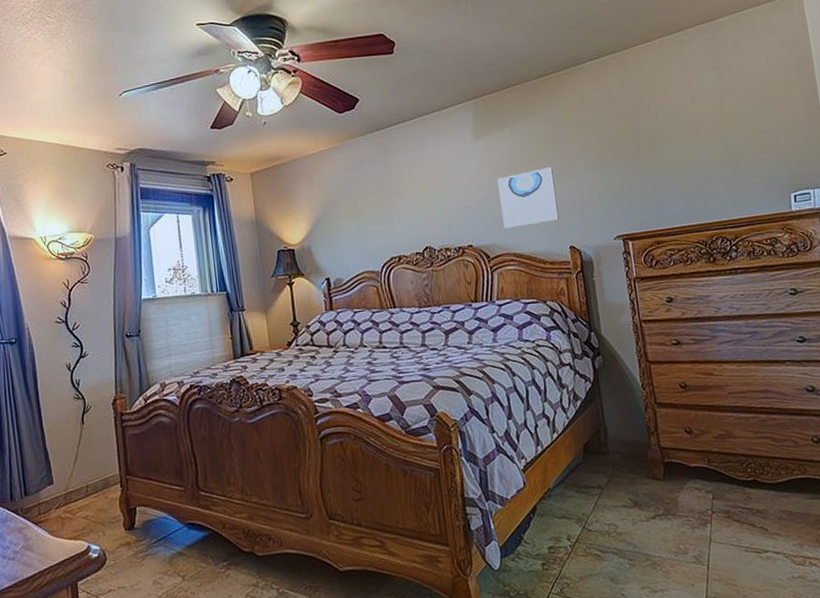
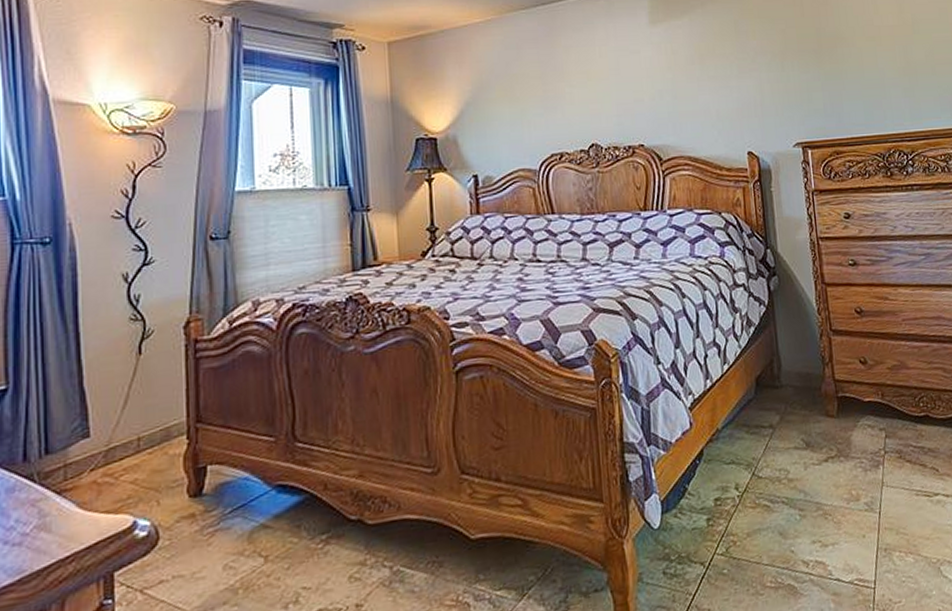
wall art: present [497,167,559,229] -> none [673,62,738,128]

